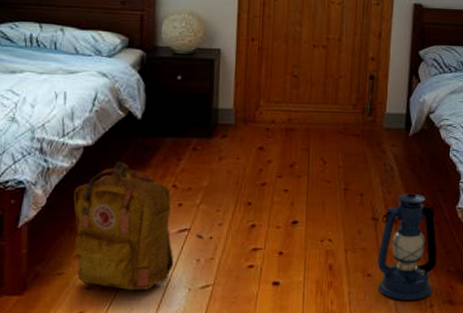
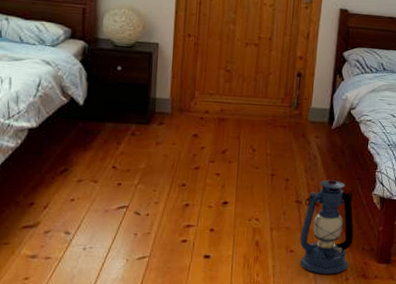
backpack: present [73,161,174,291] -> none [19,143,113,260]

